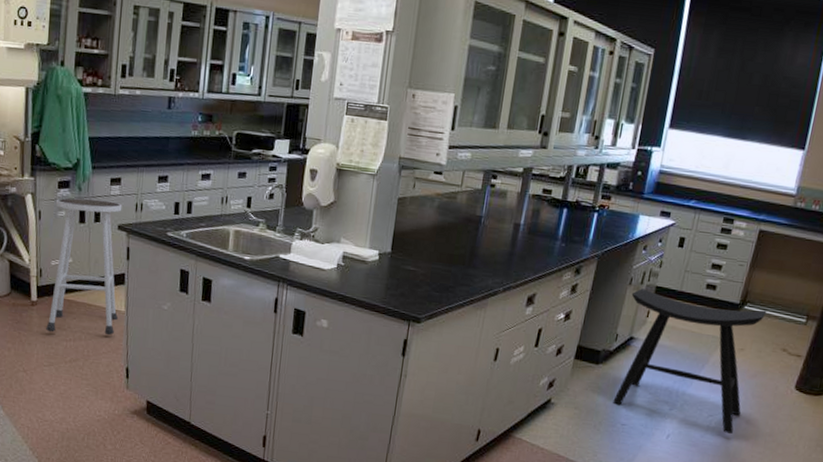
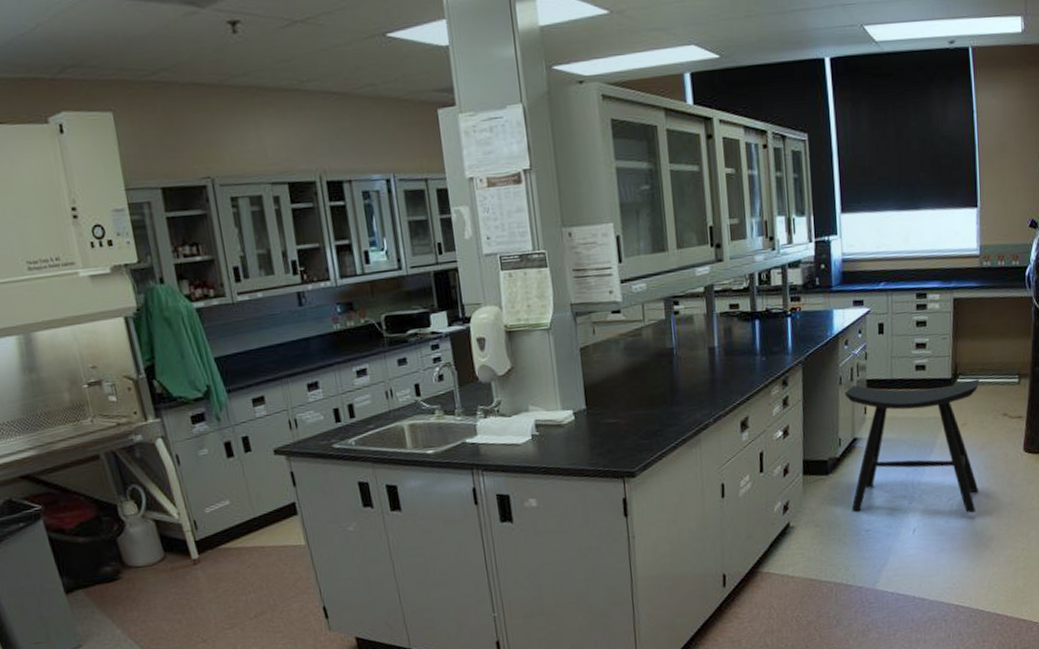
stool: present [46,198,122,336] -> none [194,424,300,590]

